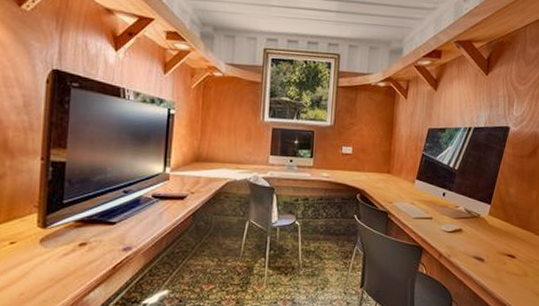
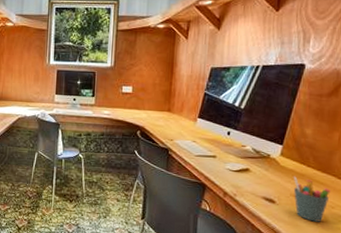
pen holder: none [499,234,530,277] -> present [293,176,331,222]

